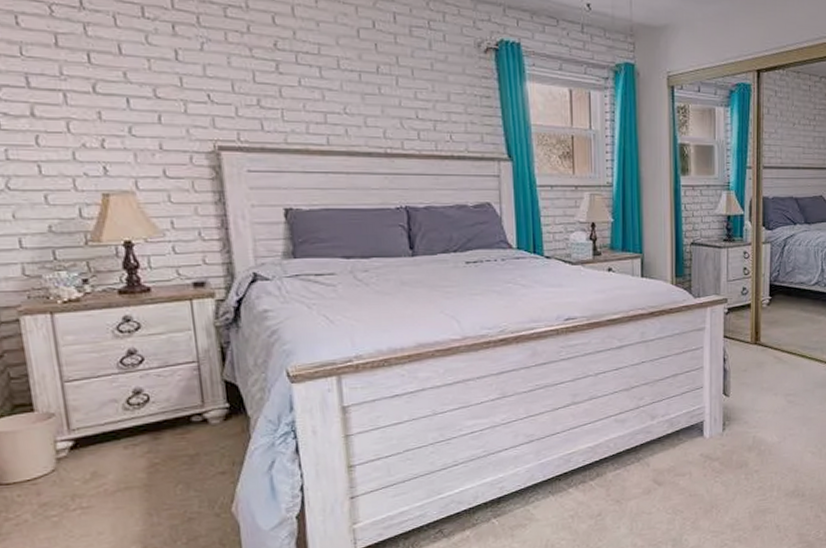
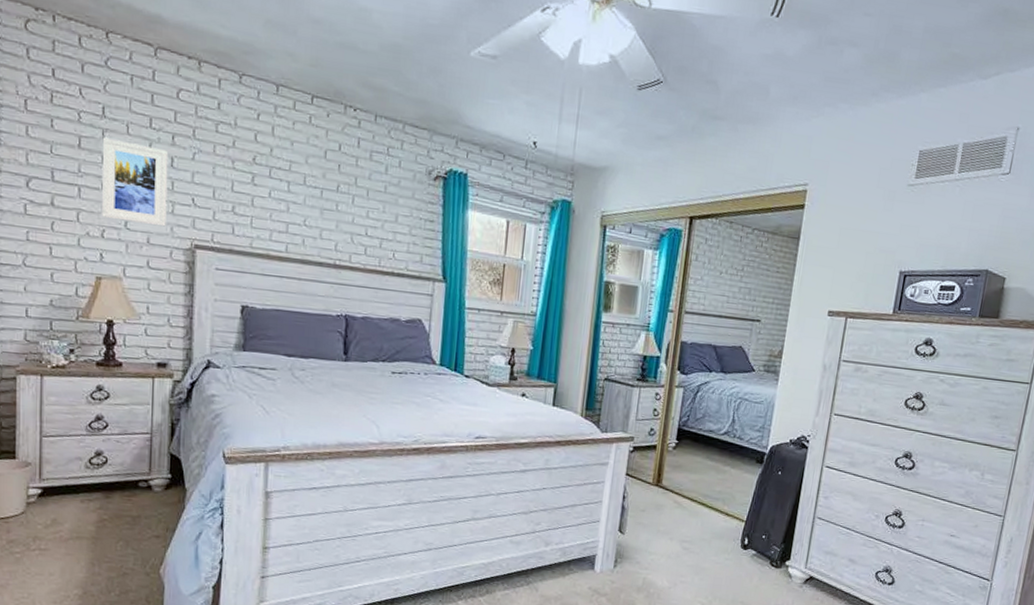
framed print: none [84,32,180,129] -> present [101,137,169,227]

